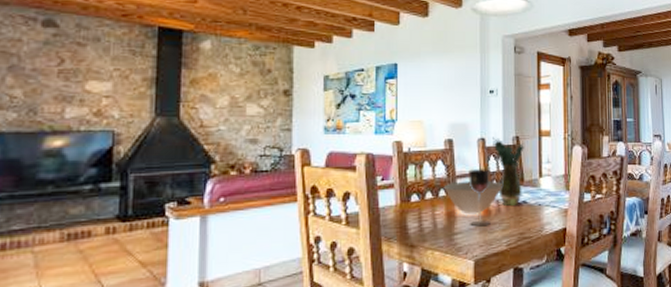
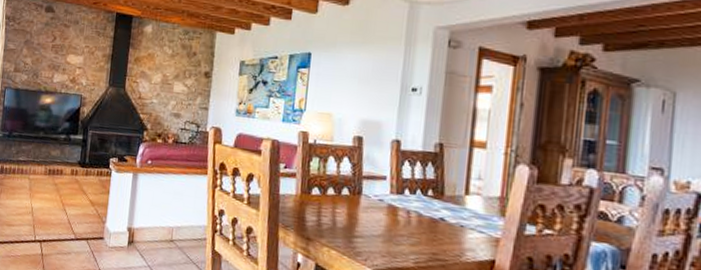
bowl: present [445,181,502,215] -> none [348,182,416,221]
wineglass: present [468,168,490,227] -> none [373,171,403,237]
vase: present [493,137,524,206] -> none [409,140,449,221]

